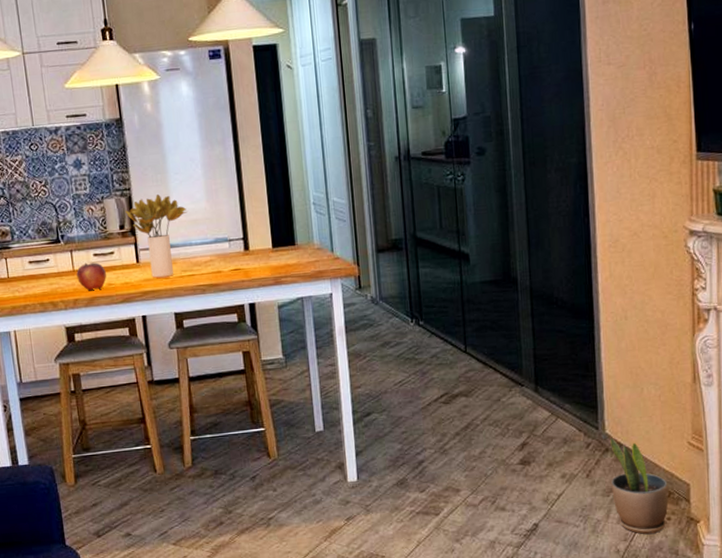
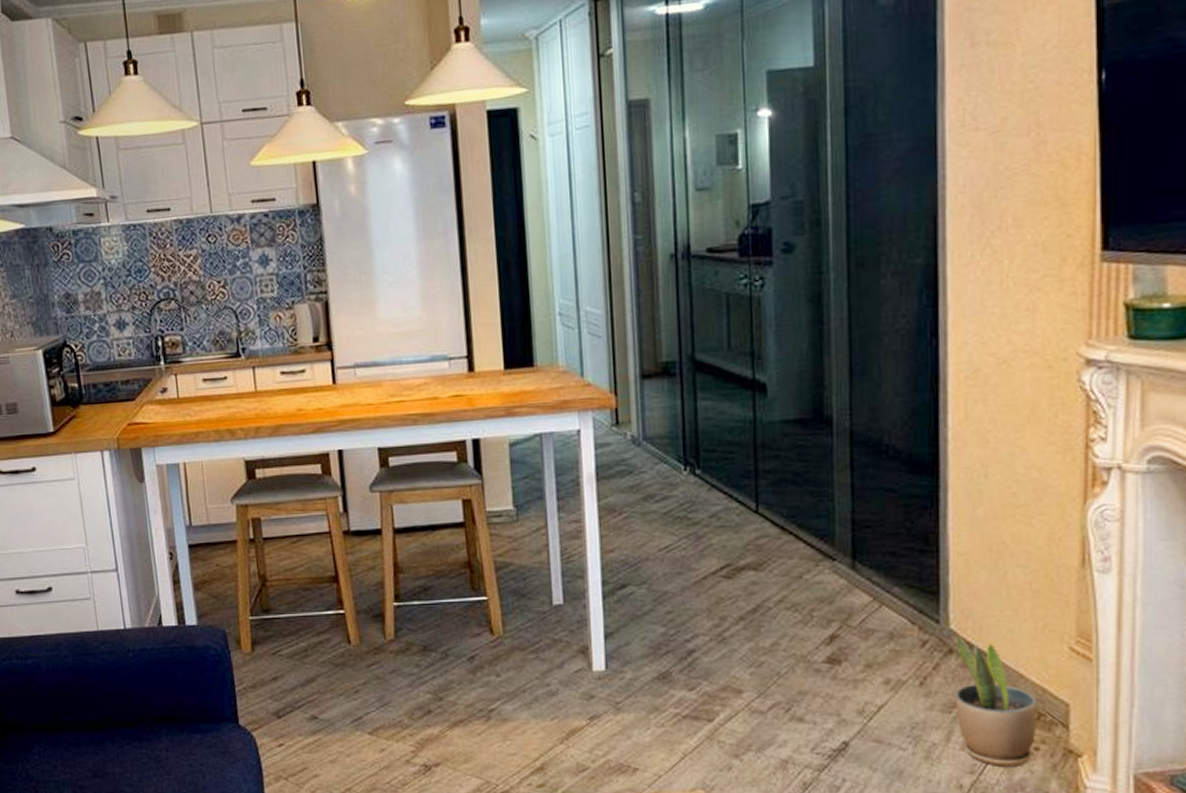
fruit: present [76,262,107,291] -> none [259,382,297,418]
flower bouquet: present [124,194,188,278] -> none [319,299,398,404]

